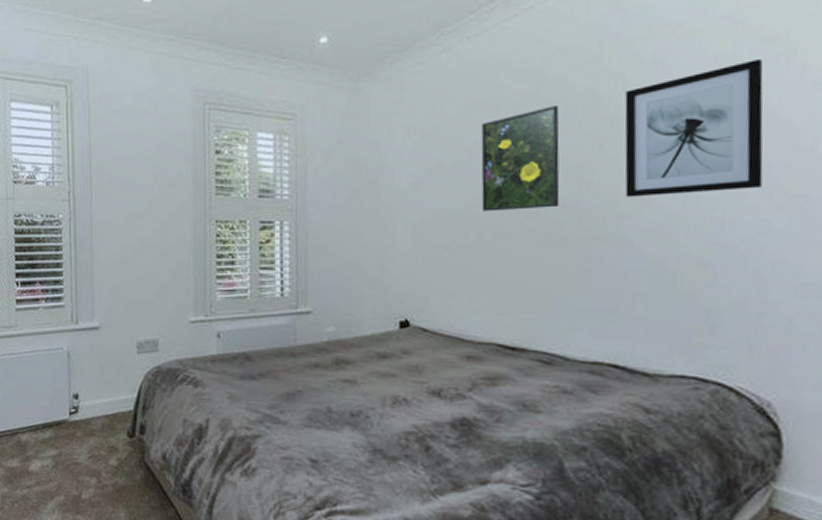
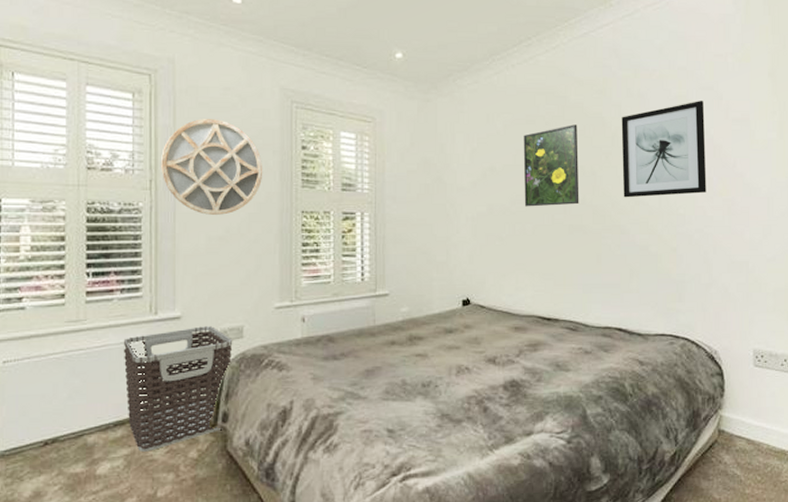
clothes hamper: none [49,337,149,455] -> present [123,326,233,452]
home mirror: none [78,127,176,225] -> present [161,119,263,215]

